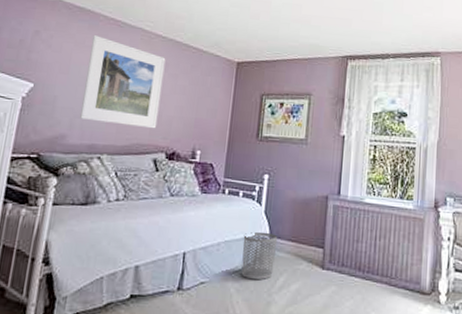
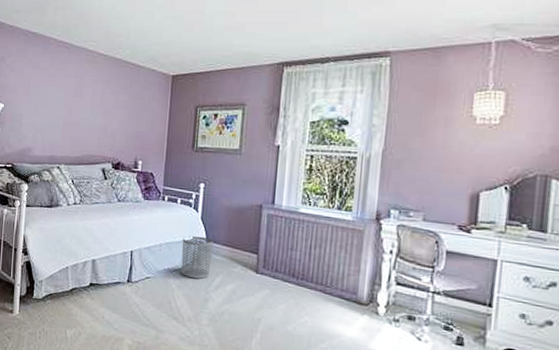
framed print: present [80,35,166,129] -> none [41,58,108,142]

